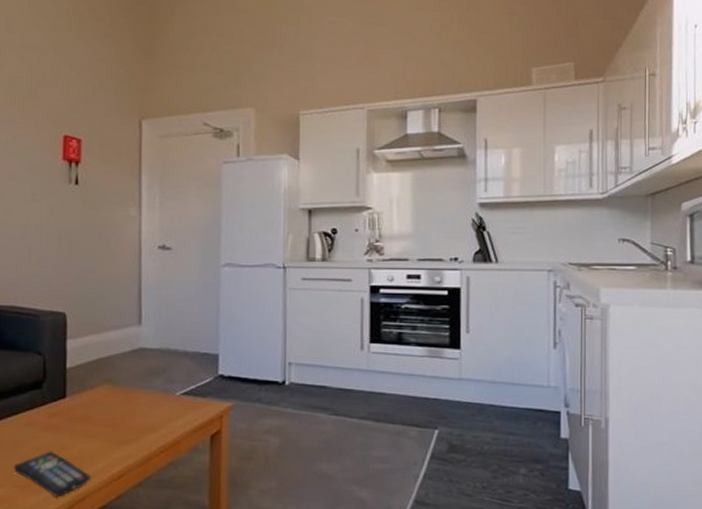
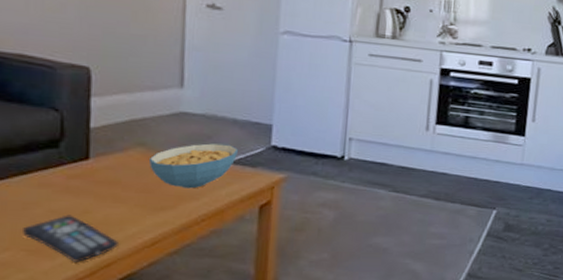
cereal bowl: none [114,376,189,421] -> present [148,143,238,189]

